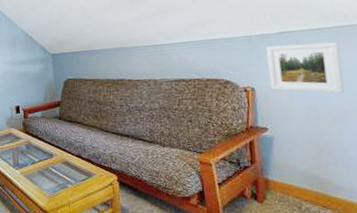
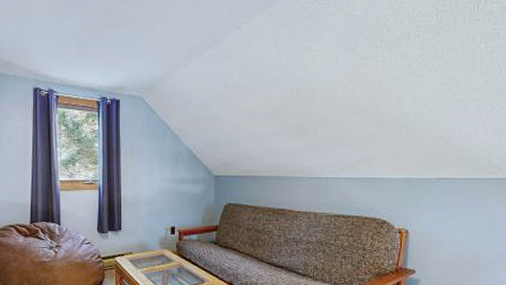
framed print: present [266,42,344,93] -> none [423,190,490,243]

